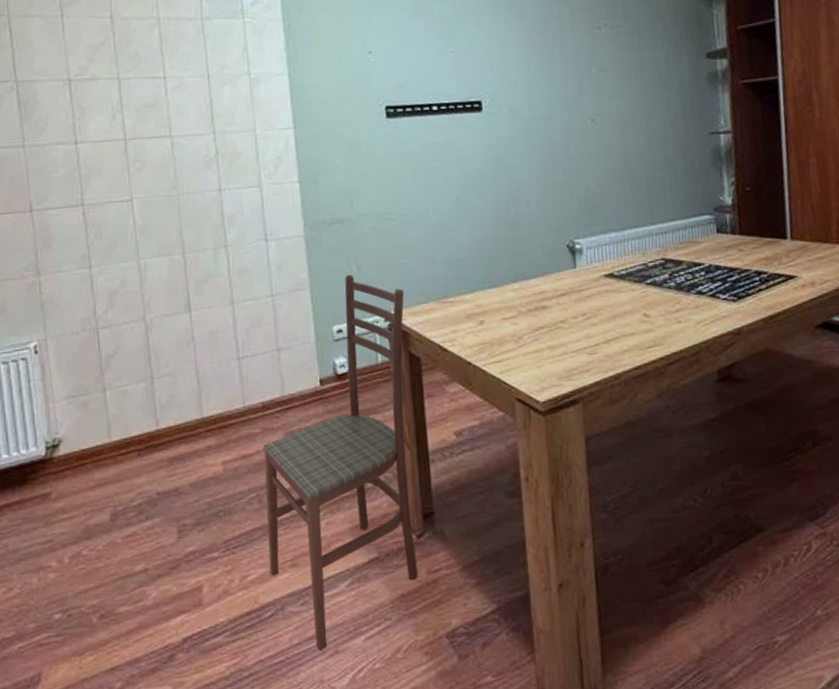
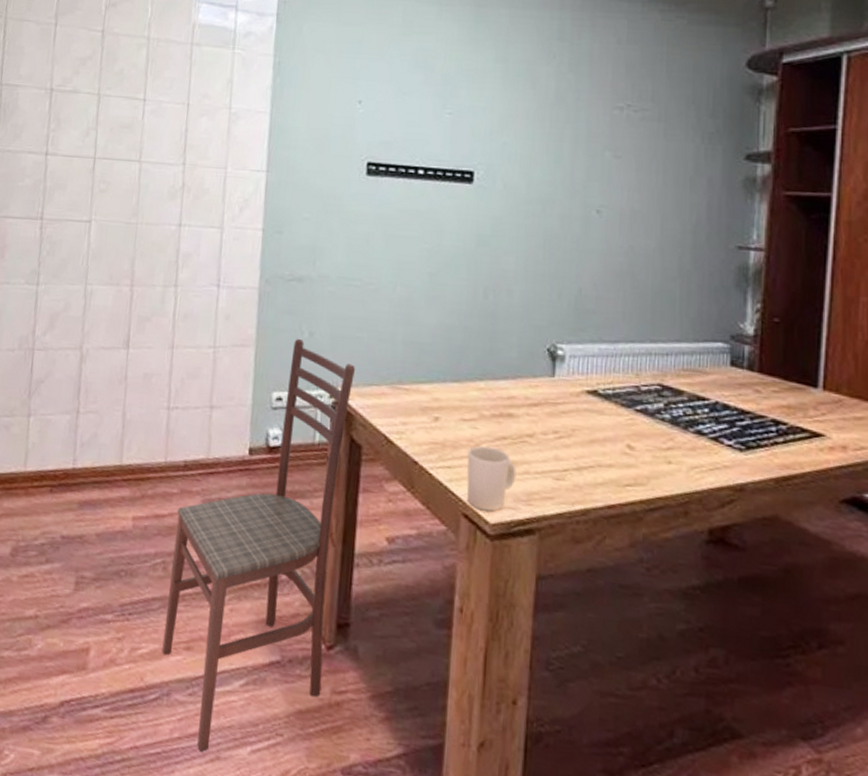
mug: none [512,337,557,393] -> present [466,445,517,512]

